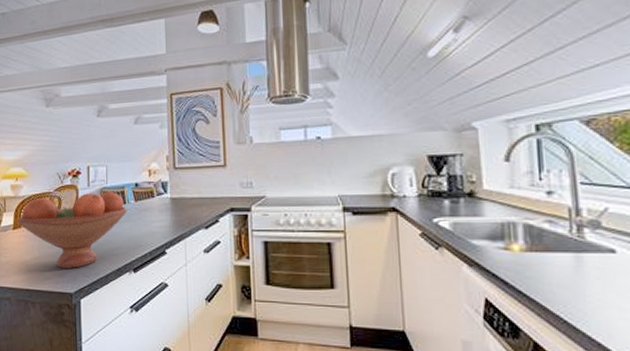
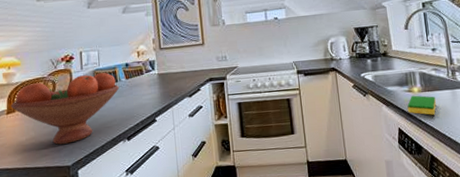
dish sponge: none [501,255,548,286] -> present [407,95,436,115]

